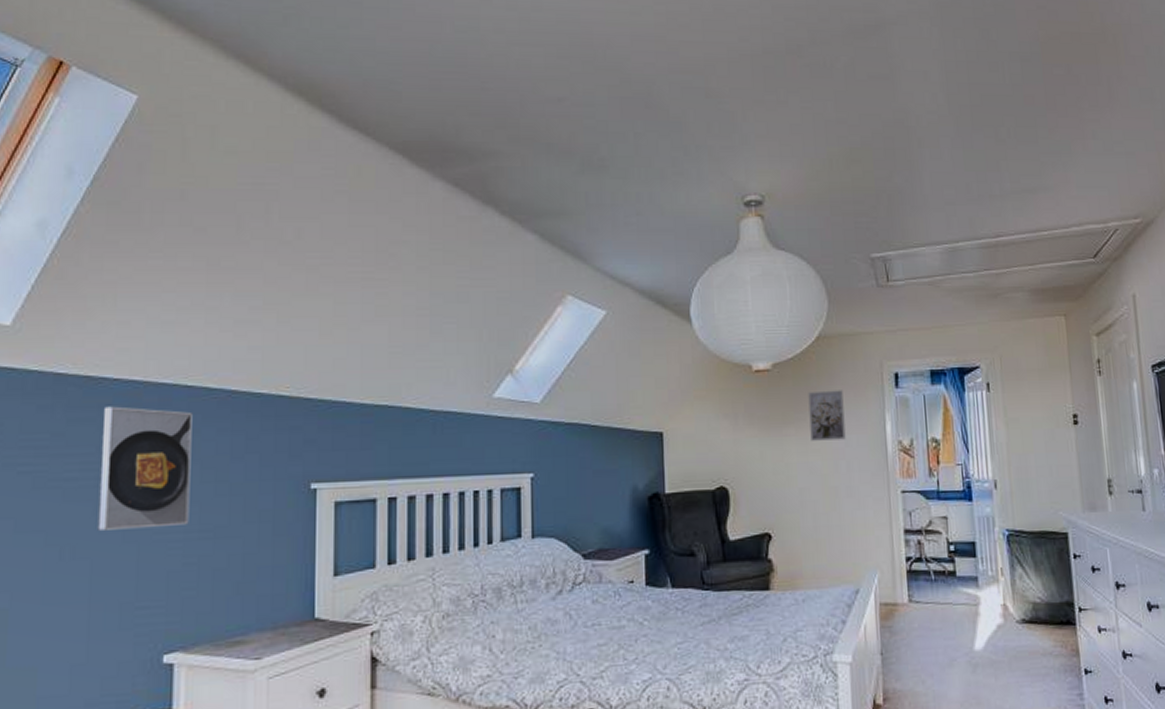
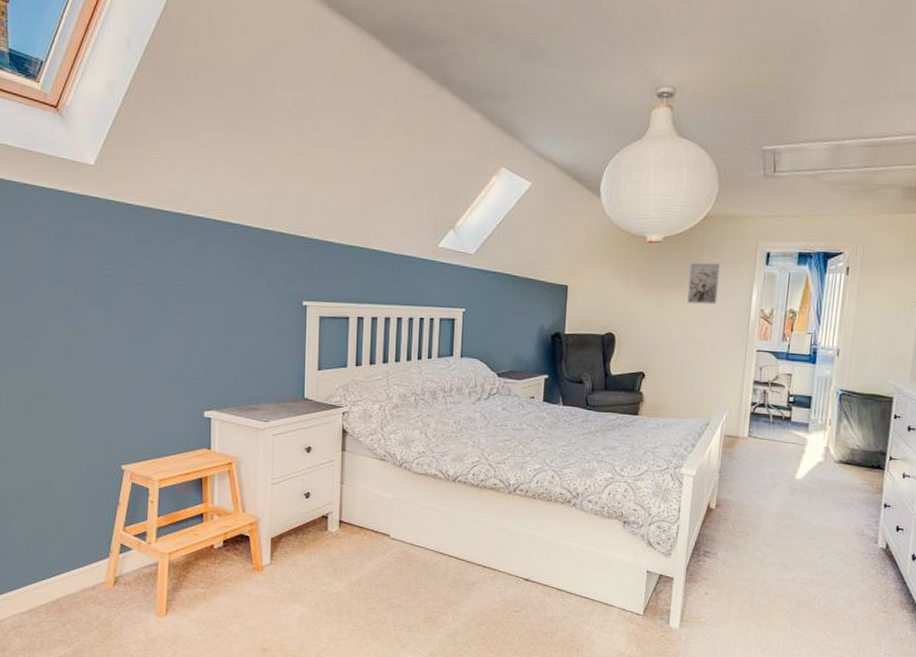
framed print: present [97,406,192,530] -> none [159,231,220,323]

